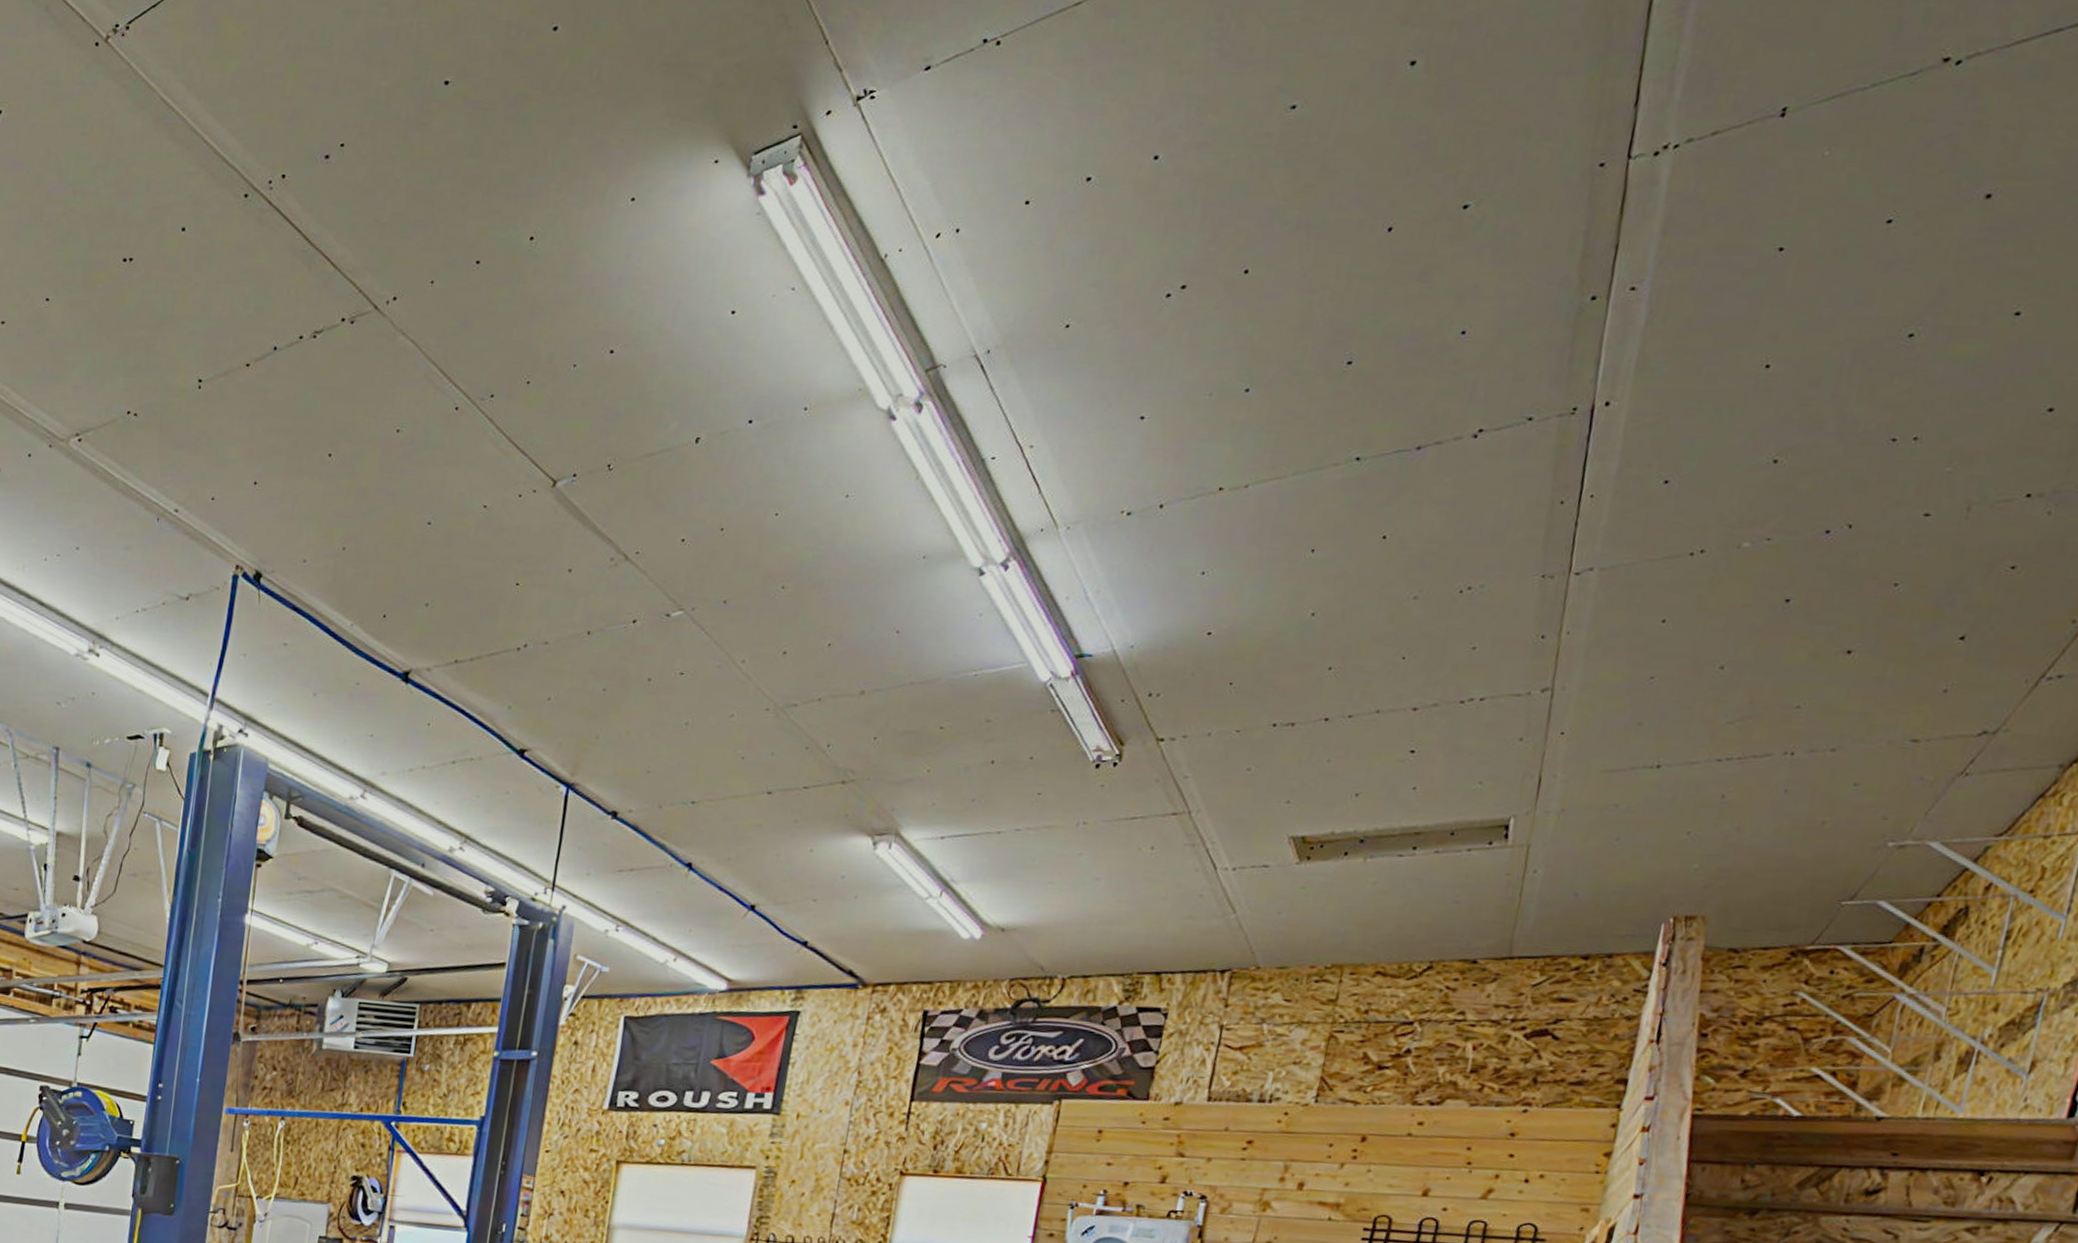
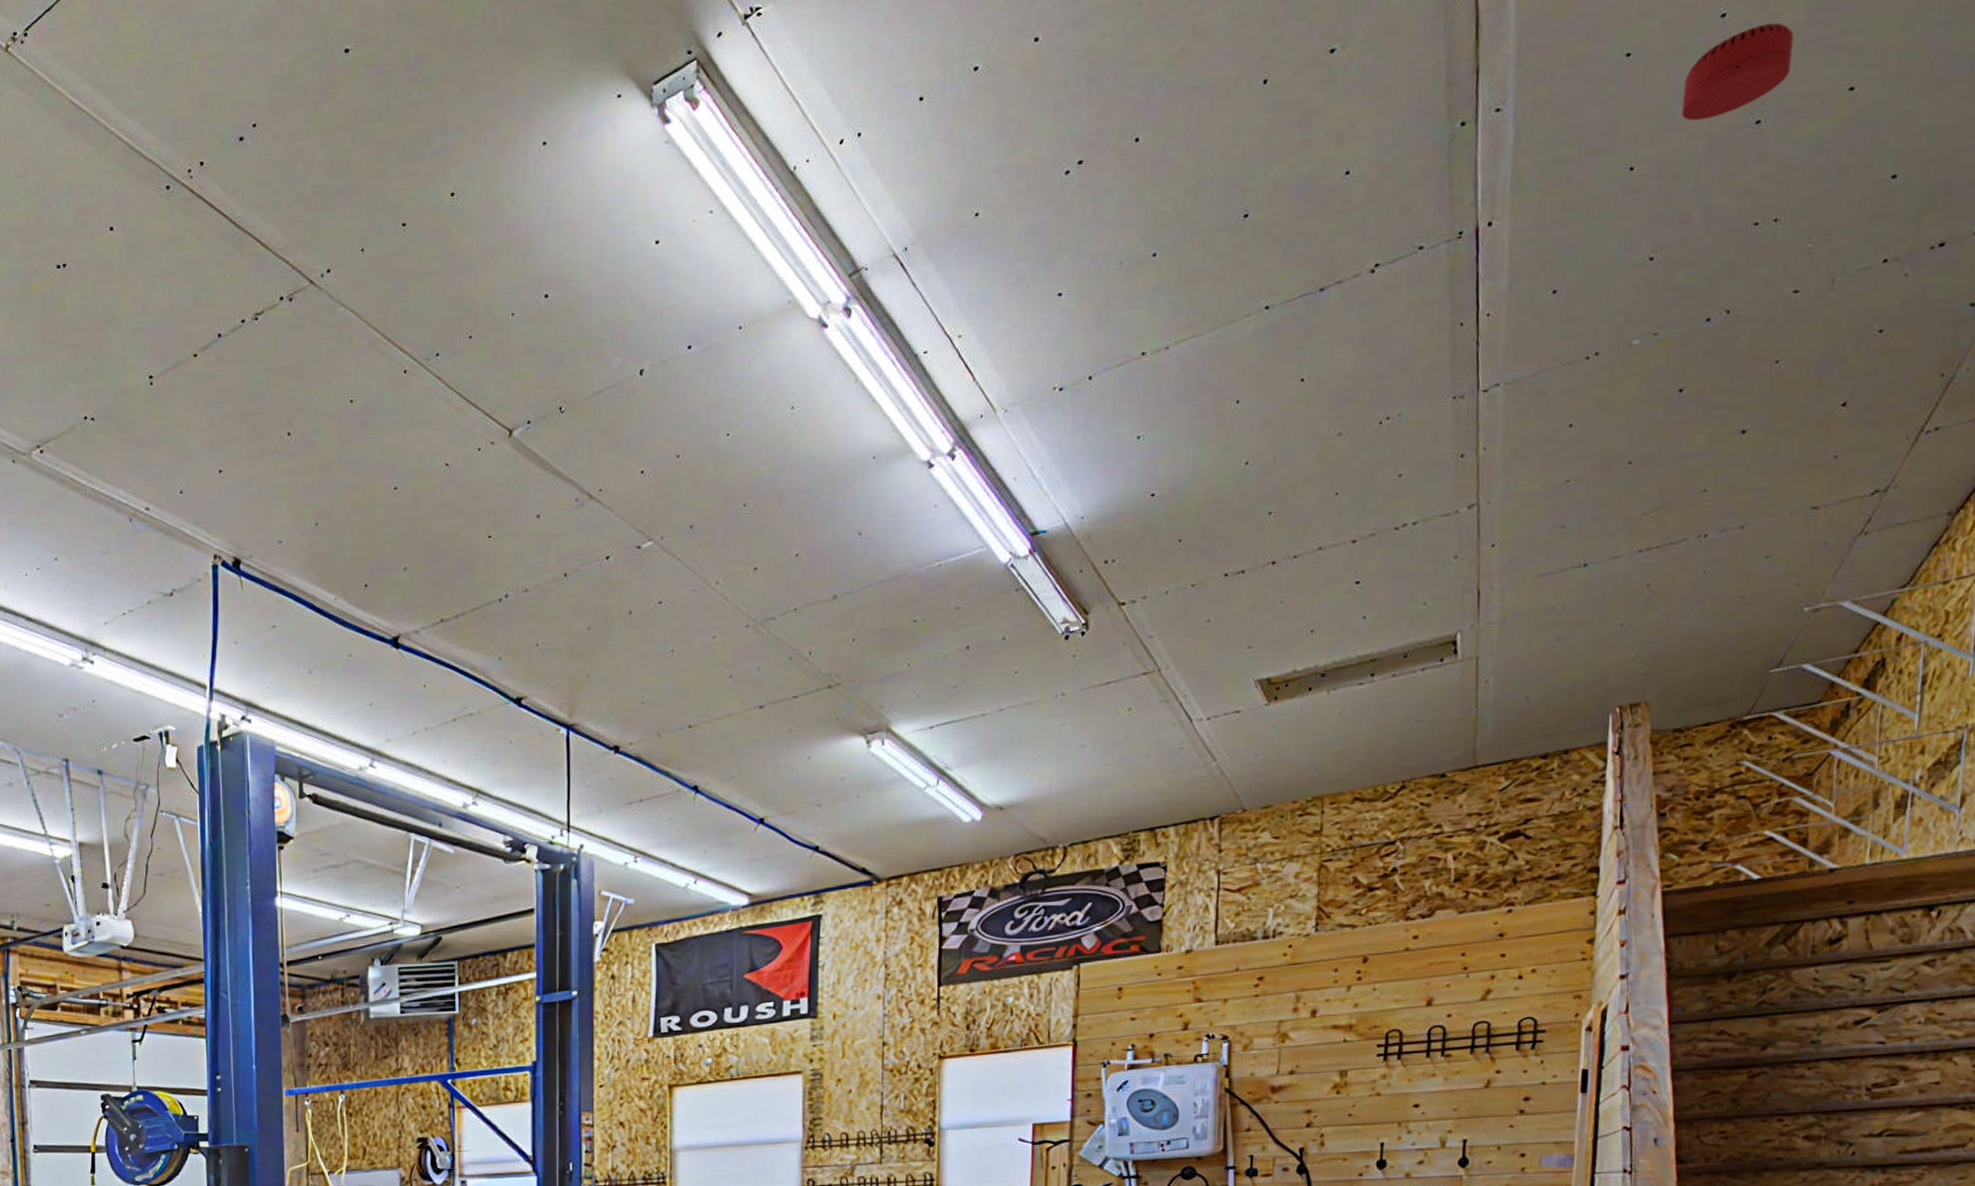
smoke detector: none [1829,235,1963,326] -> present [1682,22,1794,121]

